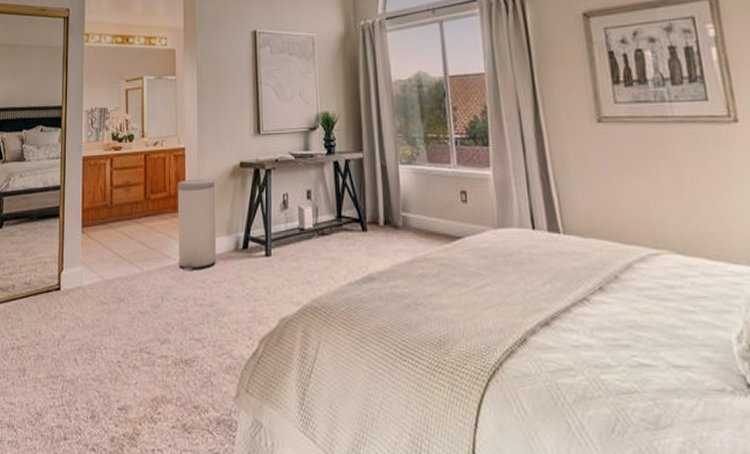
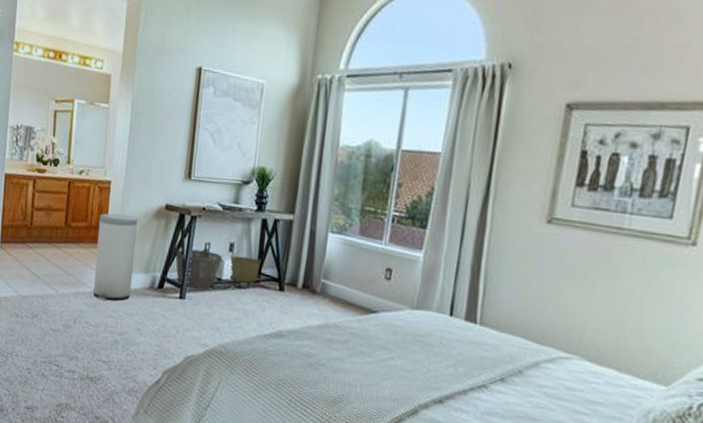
basket: none [255,202,302,243] -> present [175,248,223,289]
basket: none [309,202,341,229] -> present [230,255,262,283]

